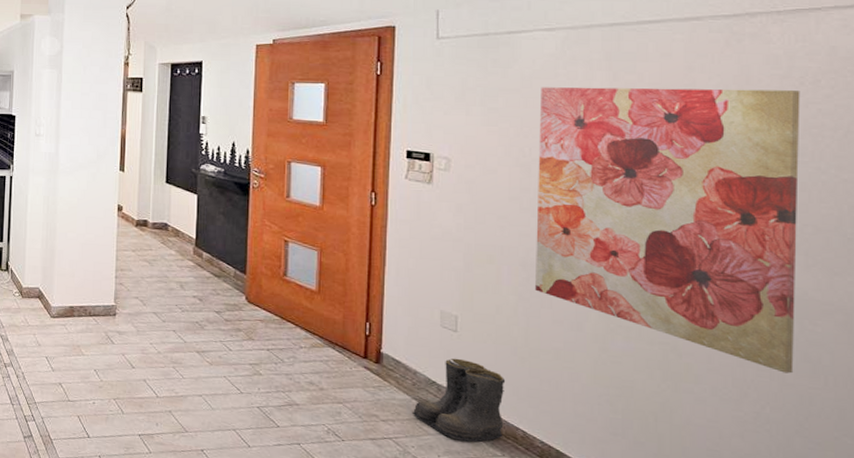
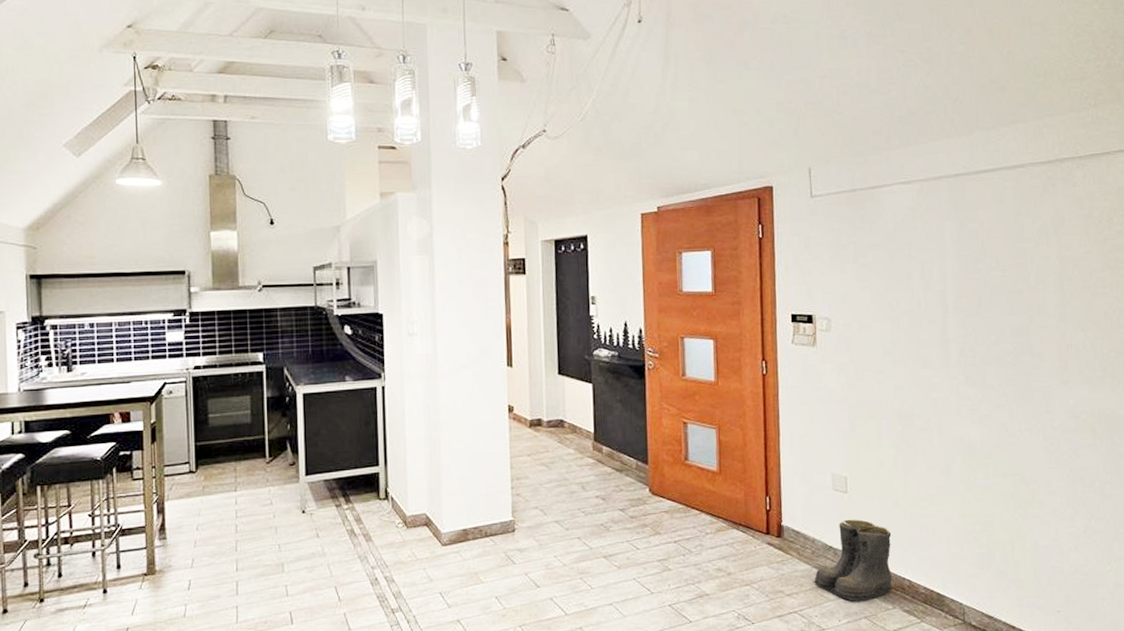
wall art: present [535,87,800,374] -> none [902,228,1110,486]

